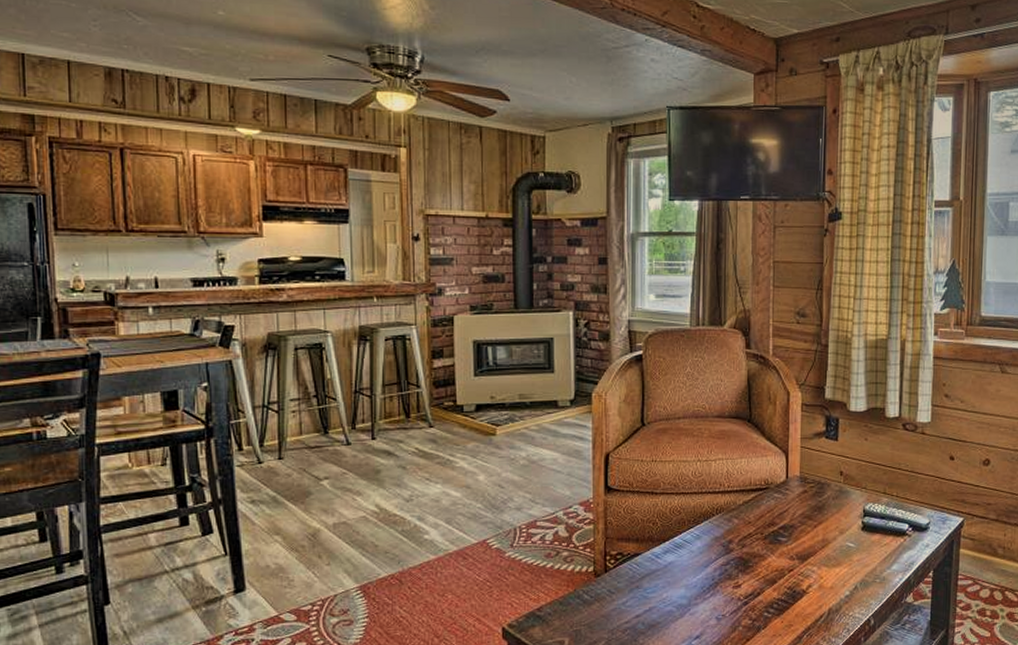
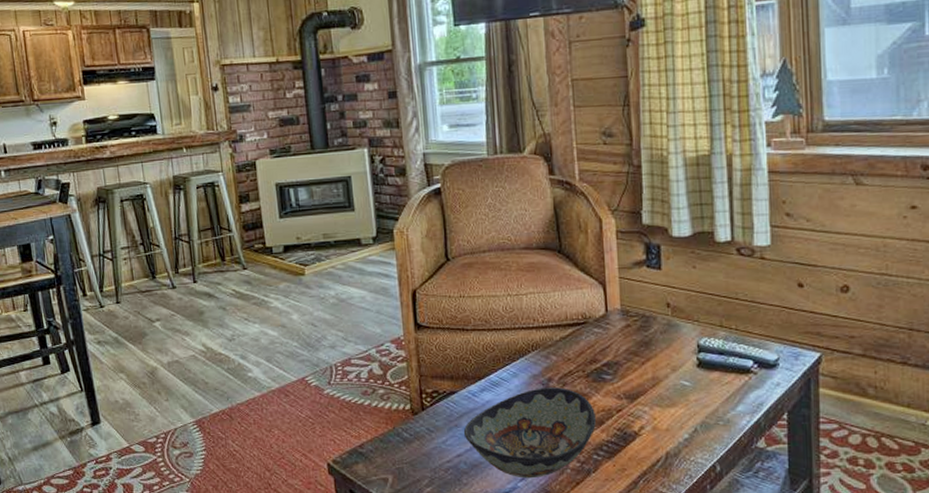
decorative bowl: none [644,549,769,637] -> present [463,387,596,479]

